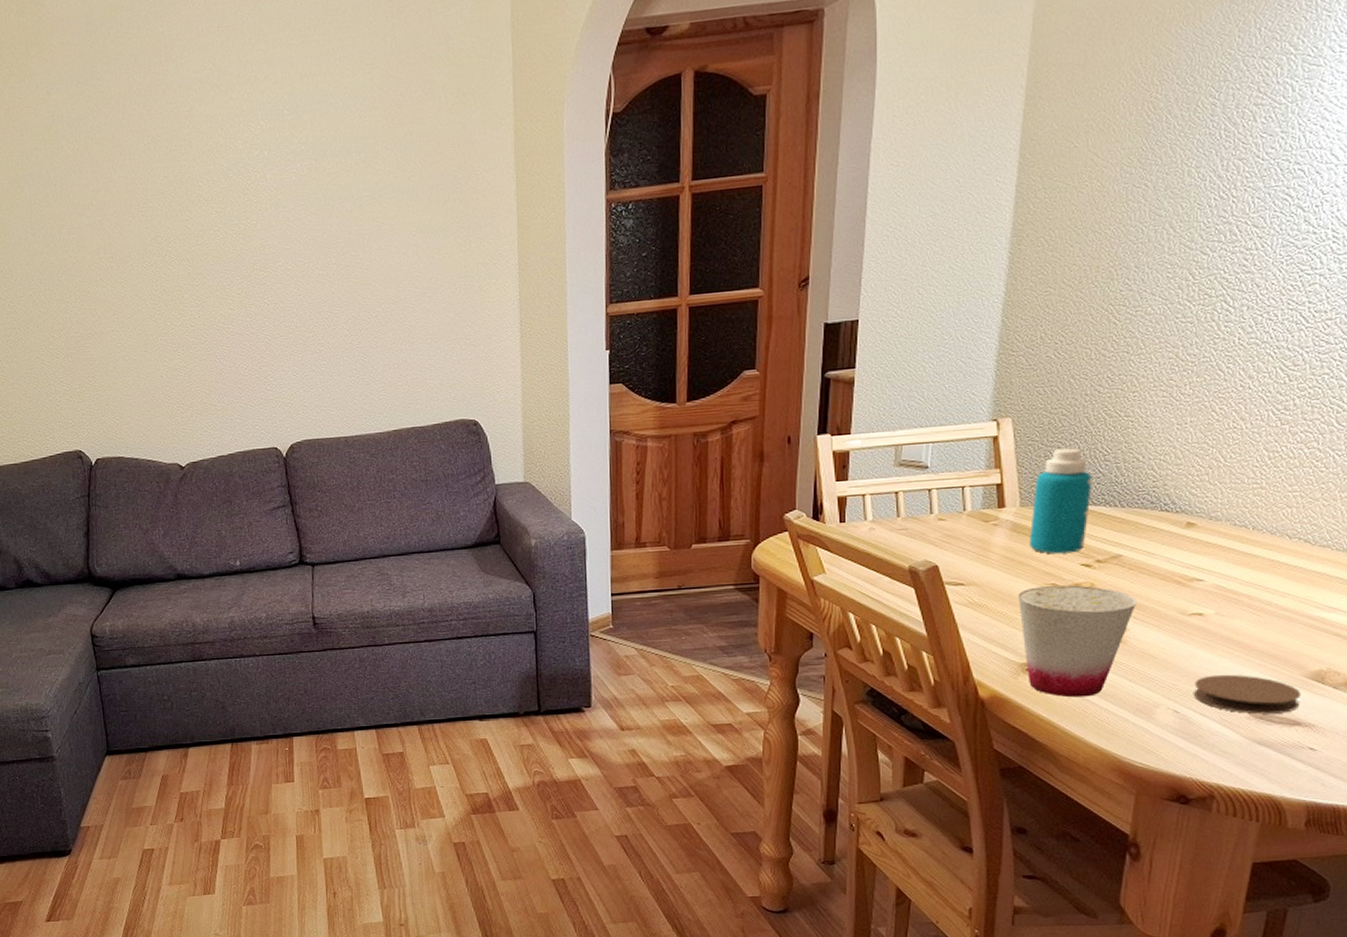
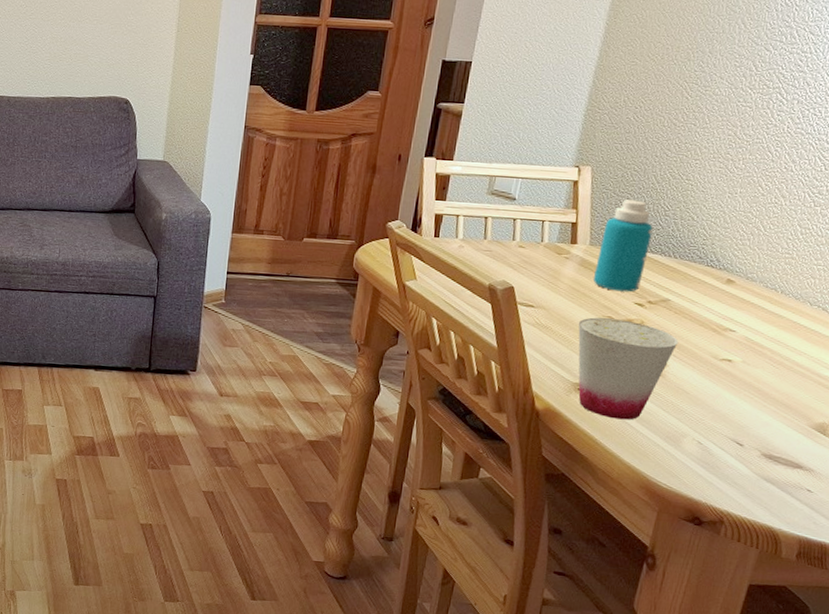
coaster: present [1193,674,1301,714] -> none [715,415,805,457]

